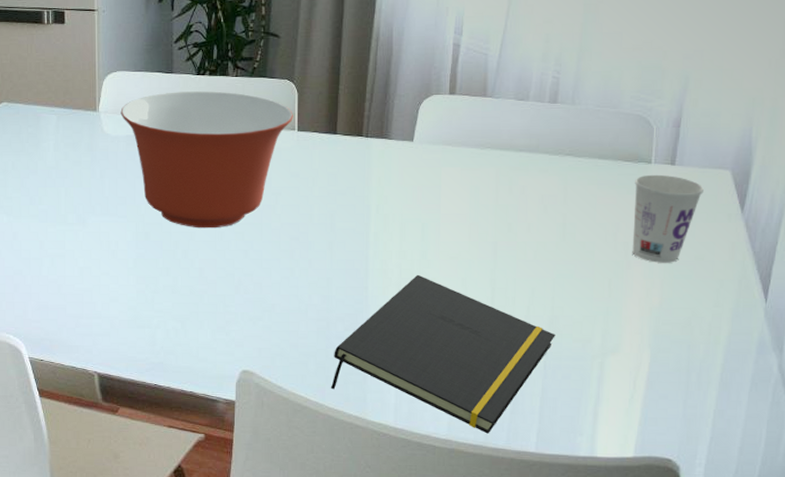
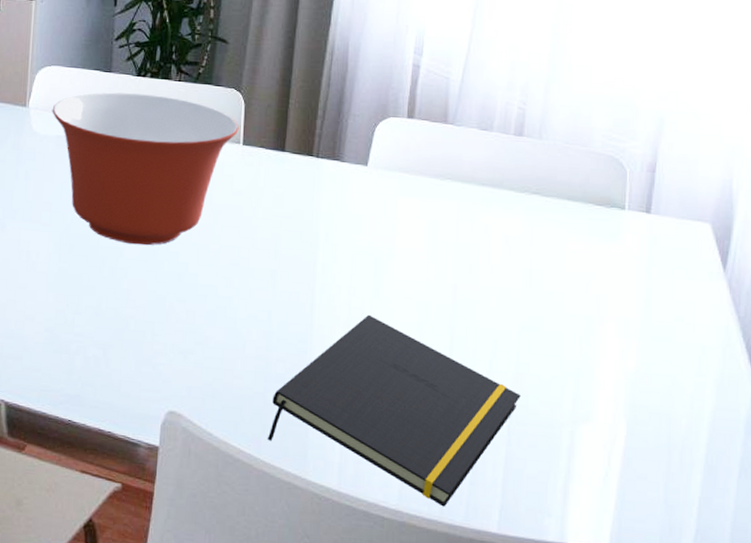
cup: present [632,174,704,263] -> none [605,221,682,322]

